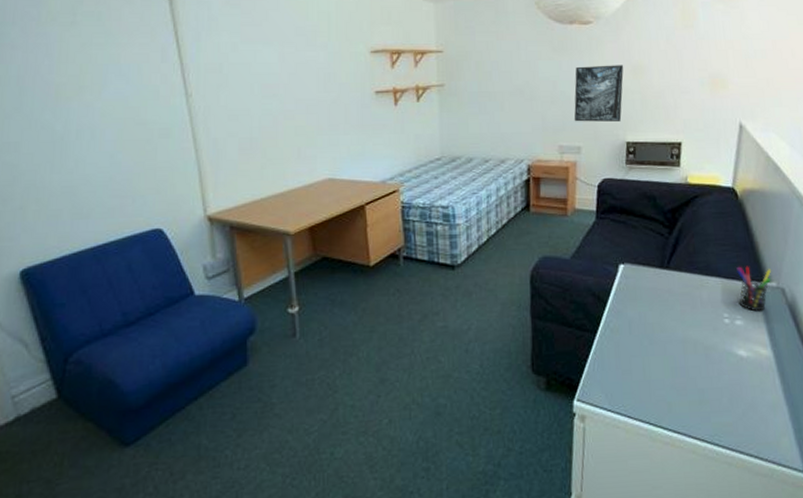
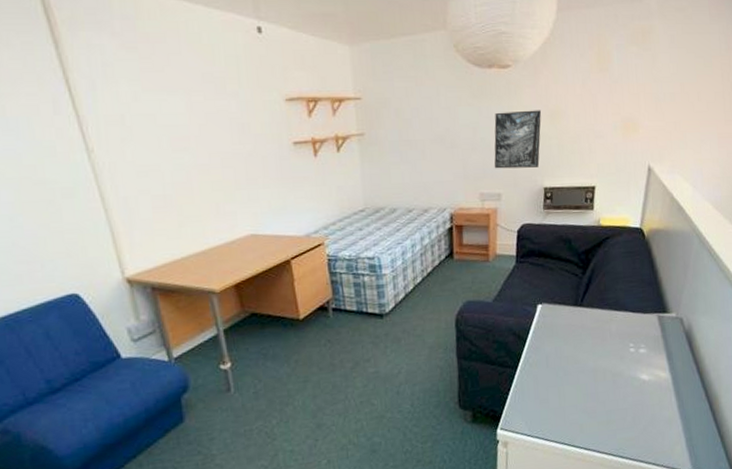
pen holder: present [736,266,772,312] -> none [642,300,673,340]

